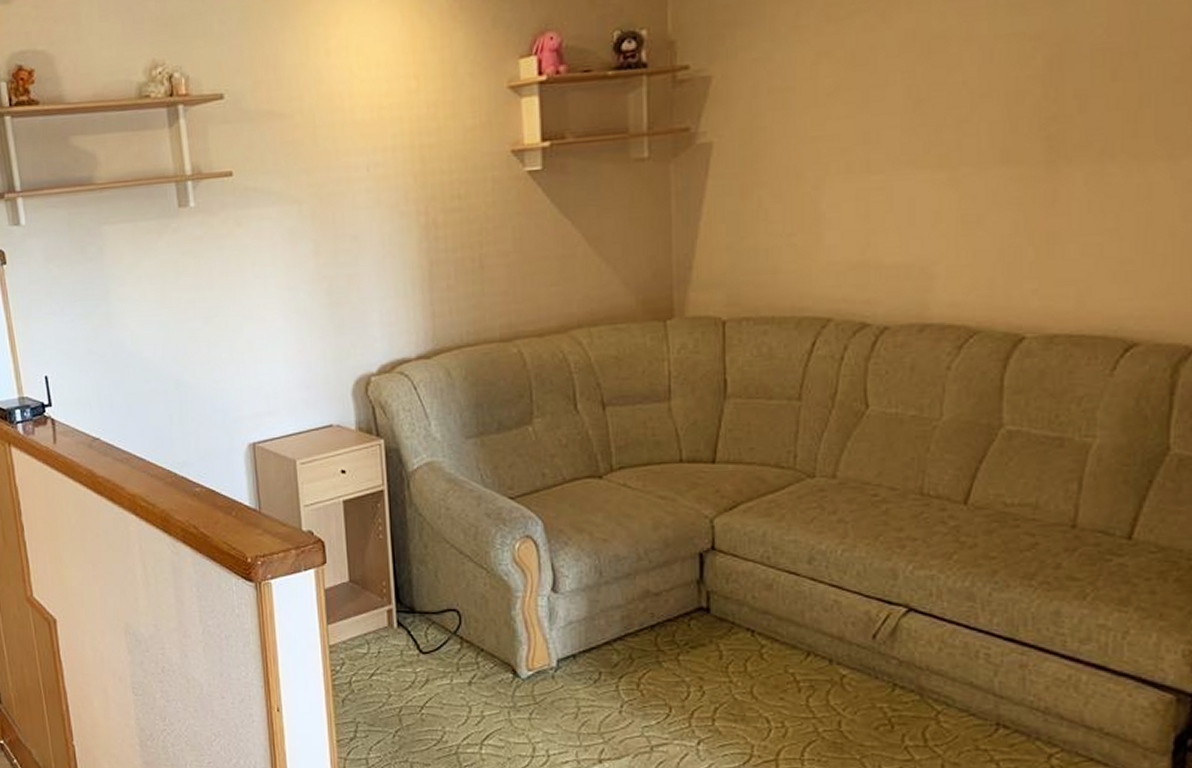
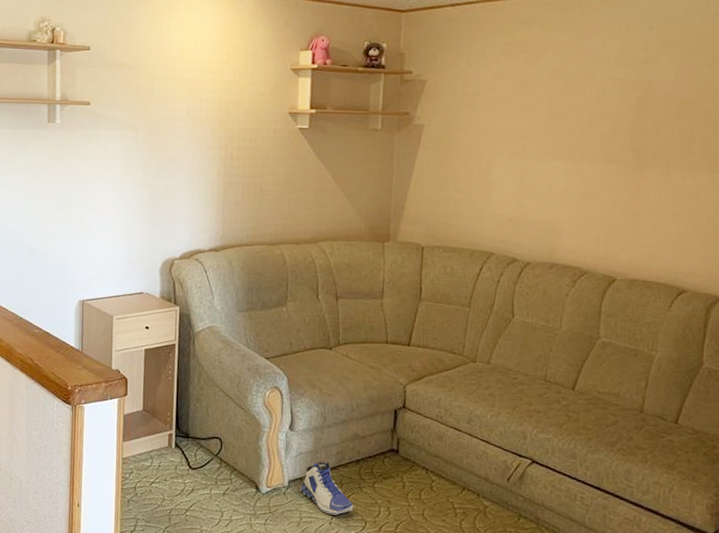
sneaker: none [573,631,652,701] -> present [300,461,354,515]

